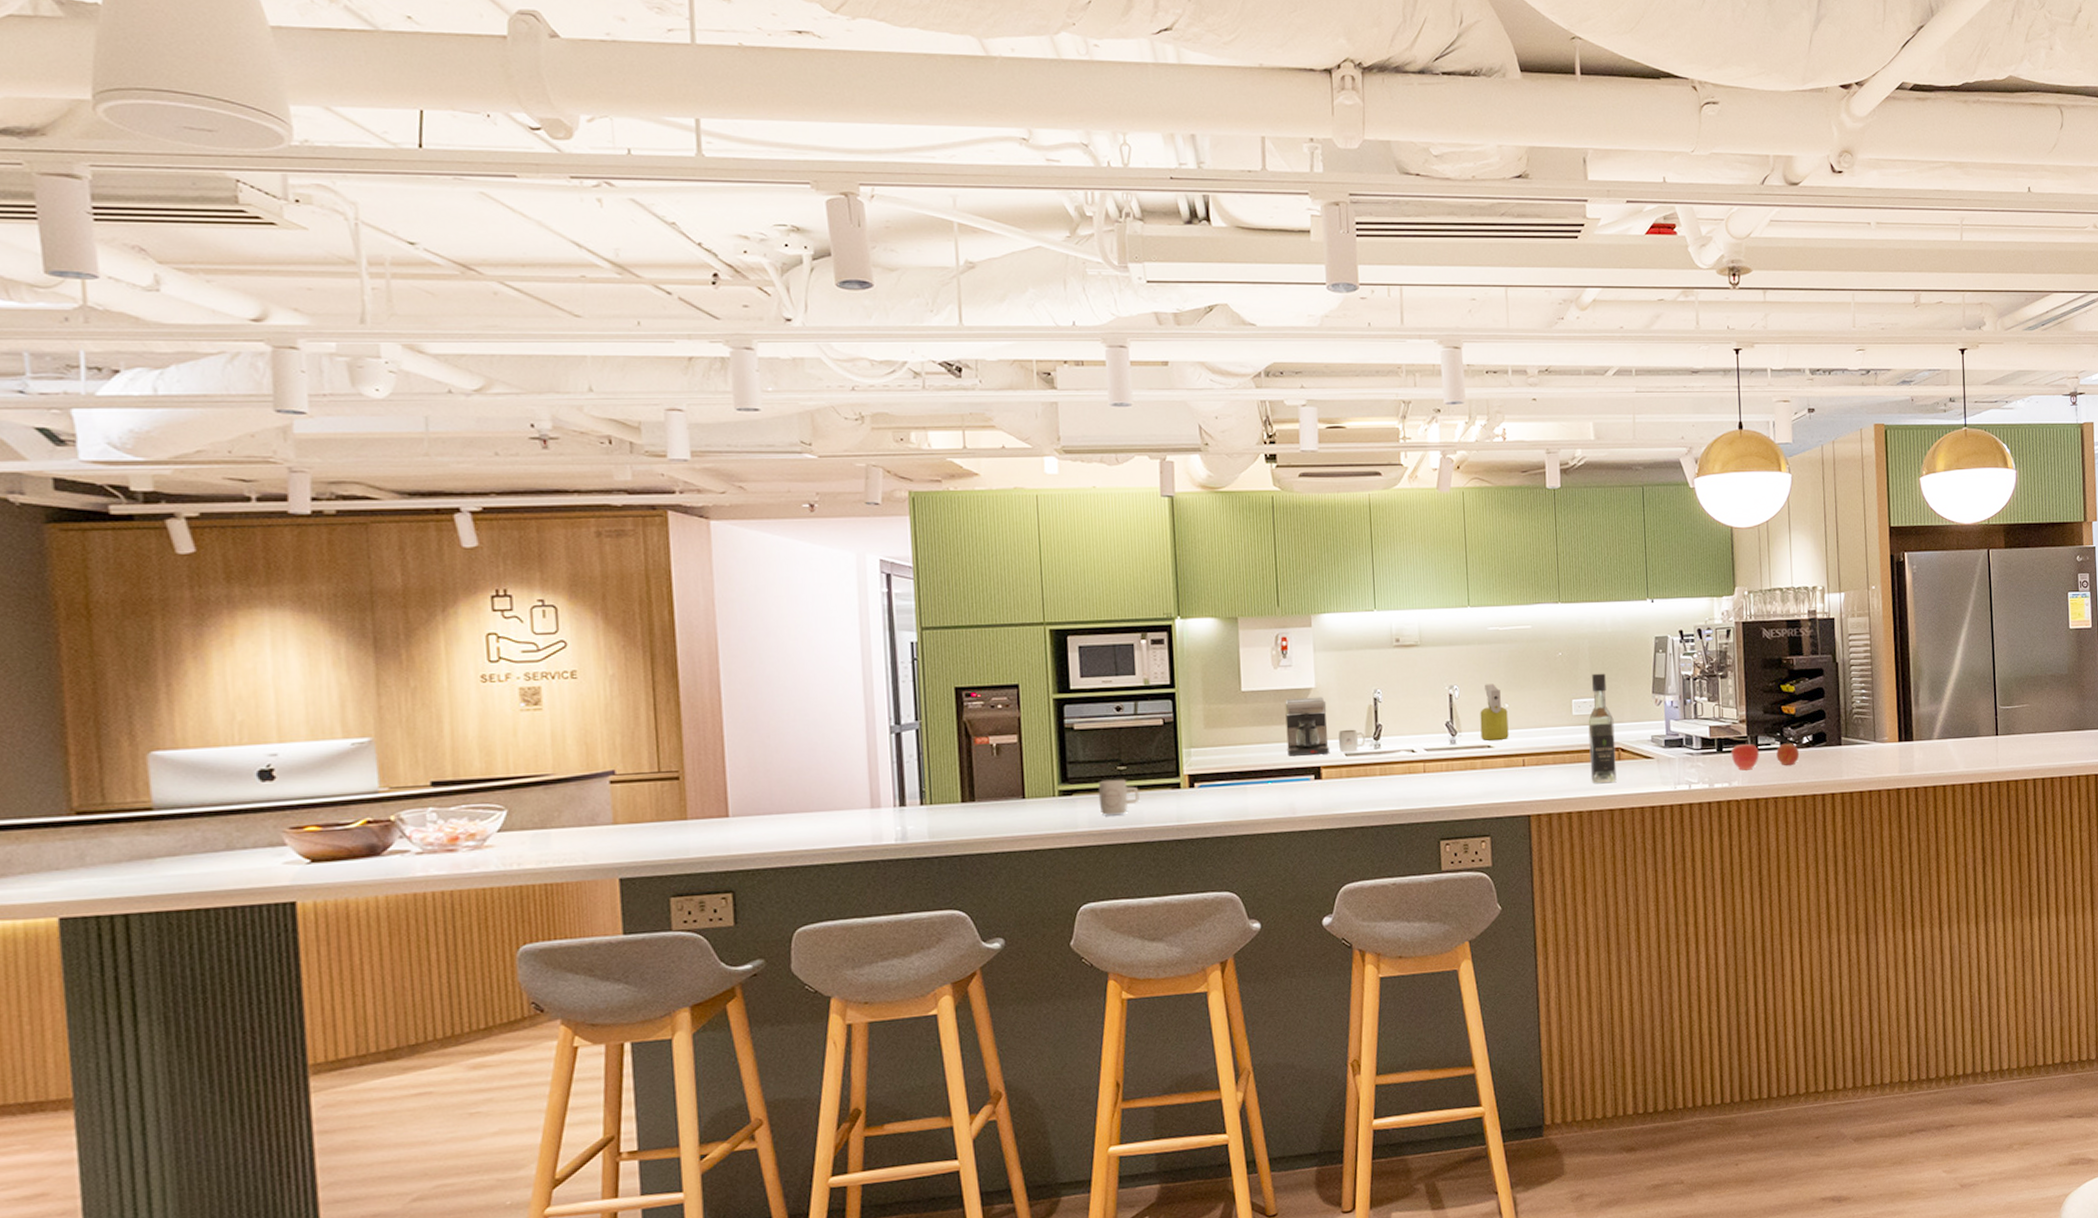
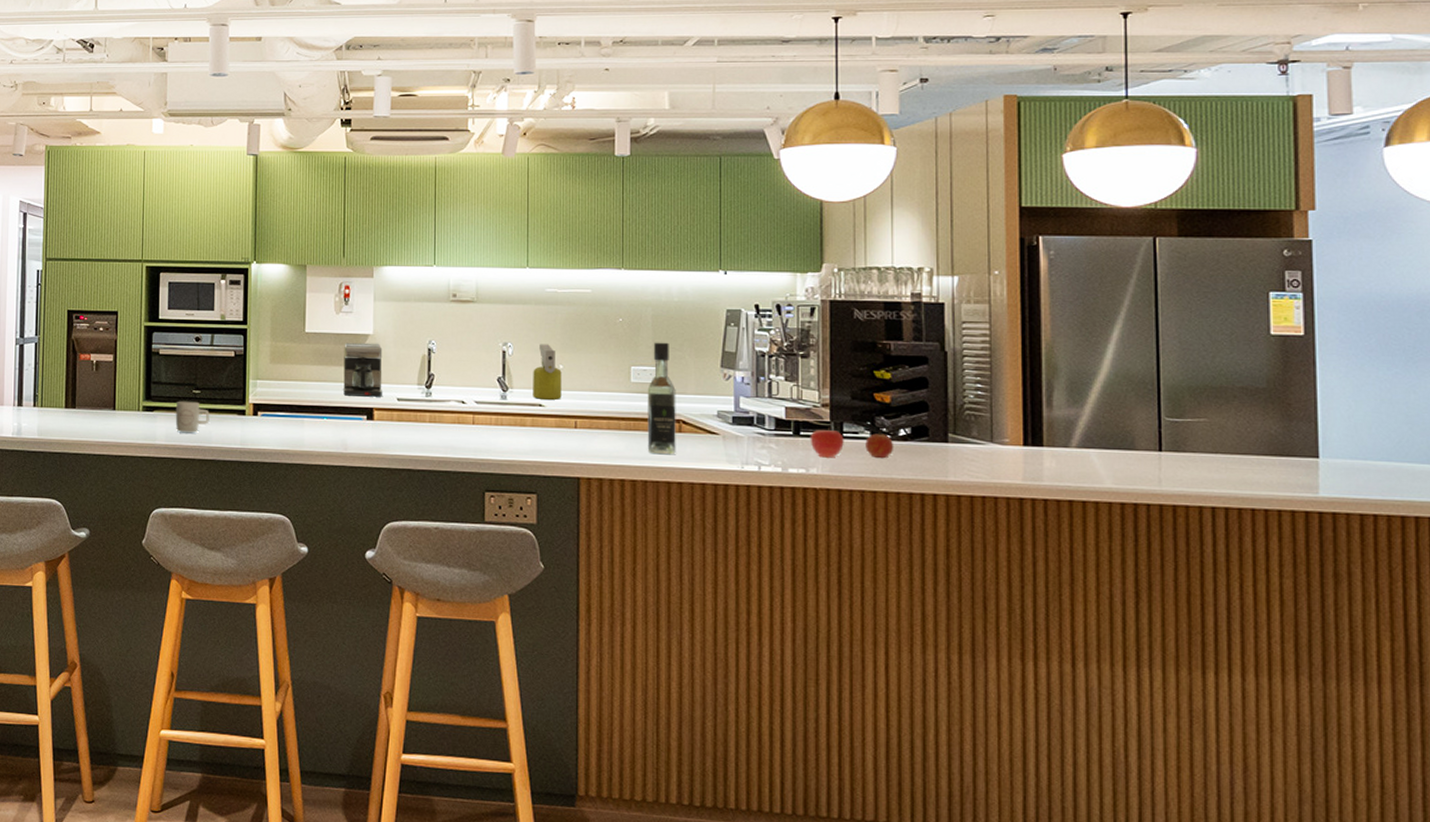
mug: present [1339,729,1366,753] -> none [392,375,418,398]

